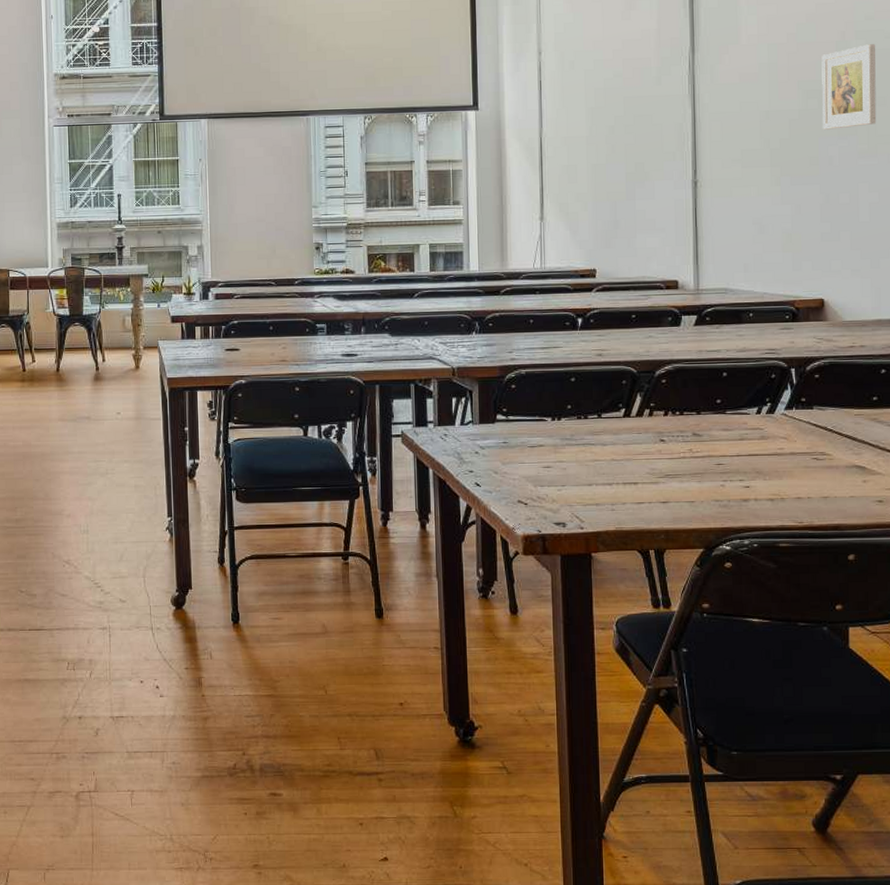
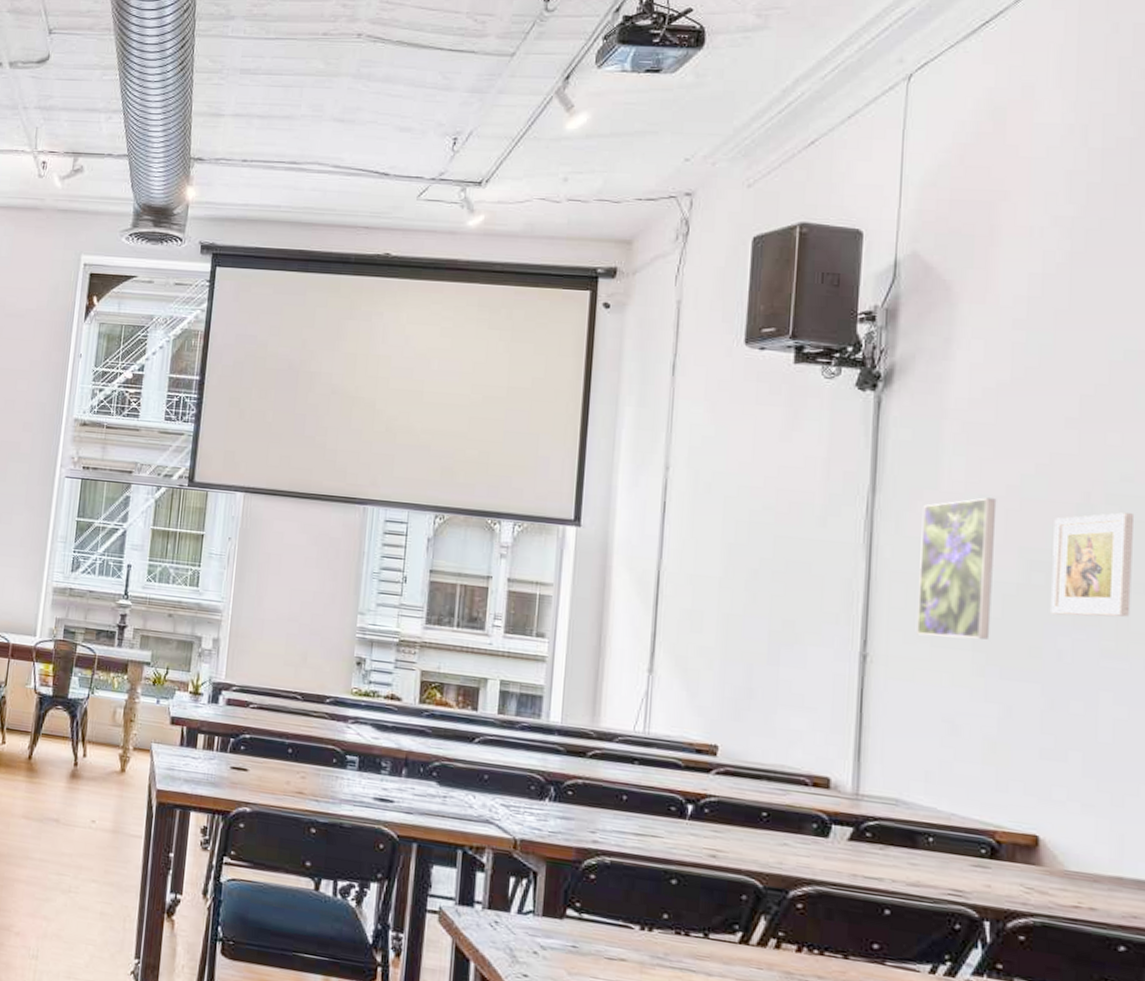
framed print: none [729,45,782,160] -> present [915,497,997,640]

